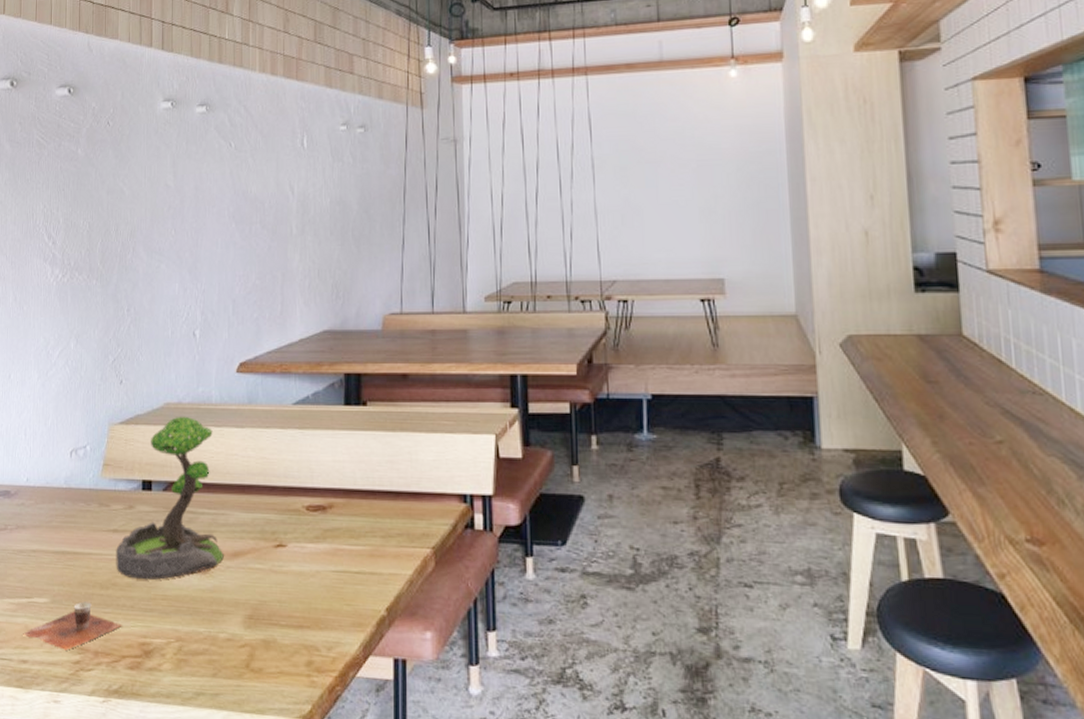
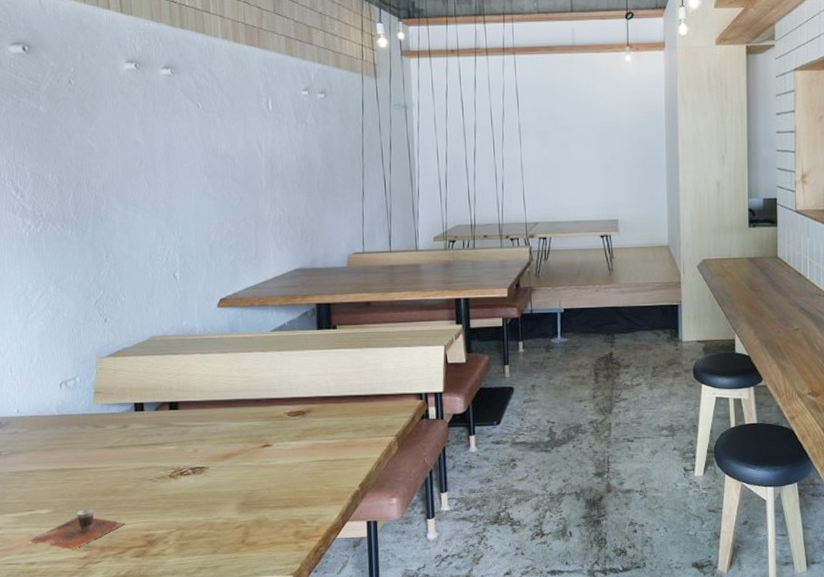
plant: present [116,416,224,580] -> none [114,346,216,485]

